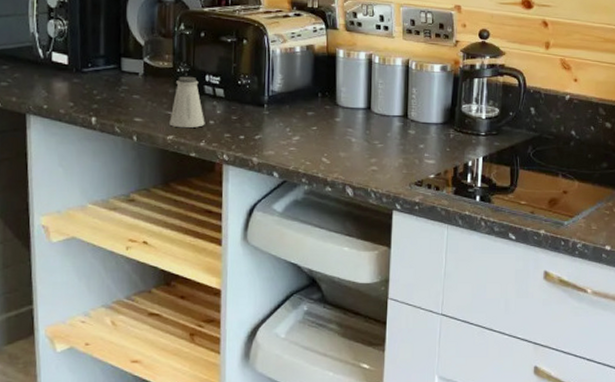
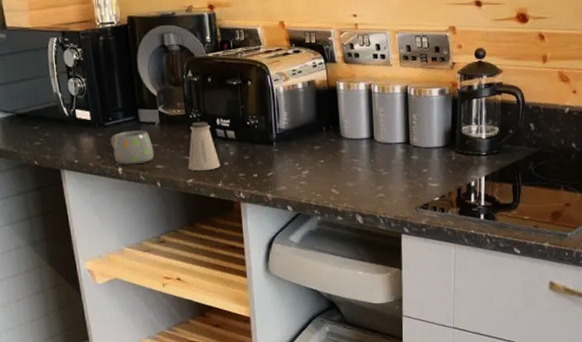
mug: none [86,79,134,116] -> present [110,130,154,165]

